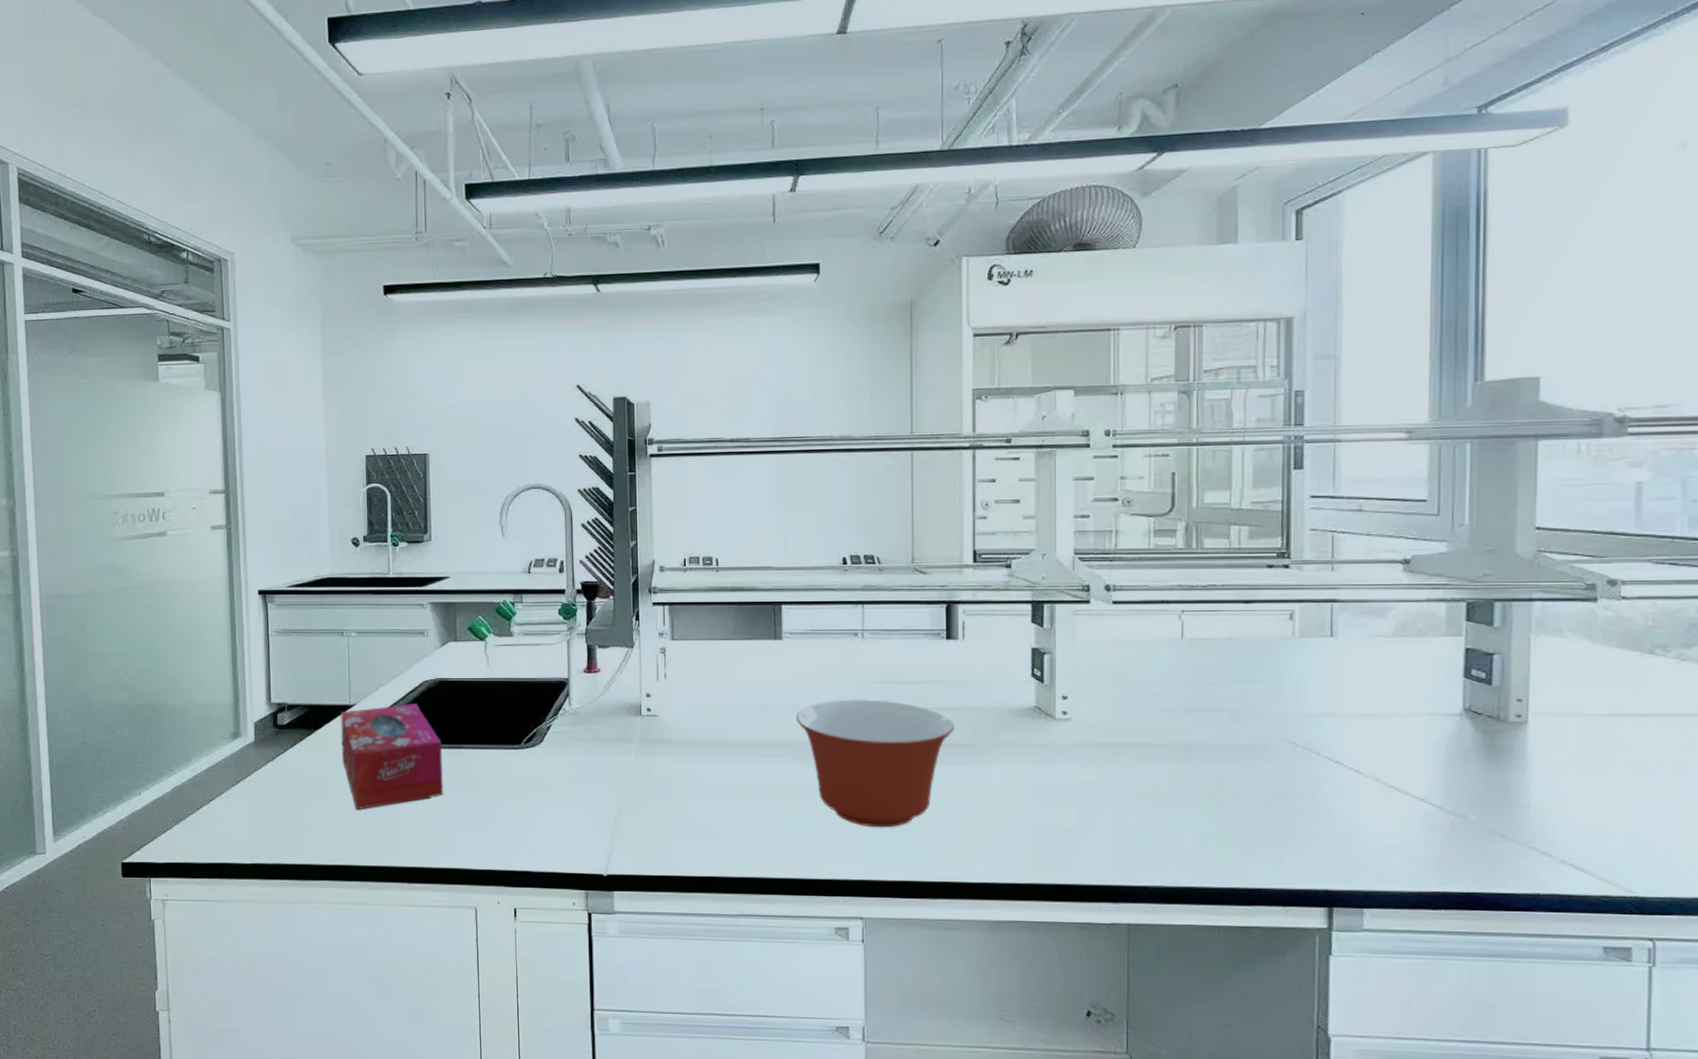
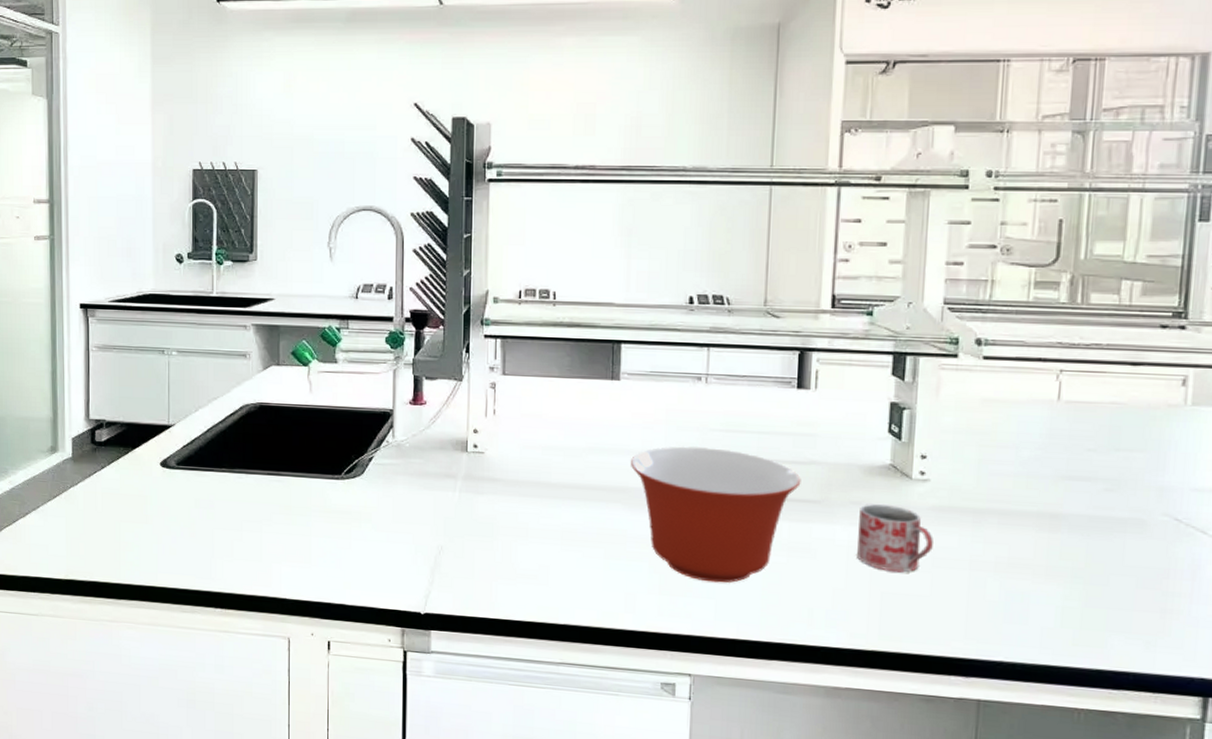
tissue box: present [341,704,444,810] -> none [158,427,261,532]
mug: none [1010,745,1078,808] -> present [857,504,933,573]

